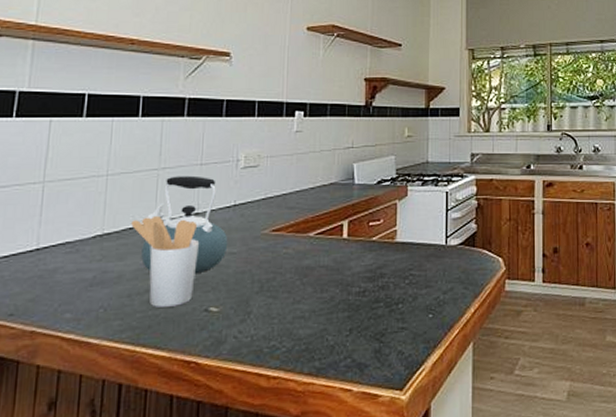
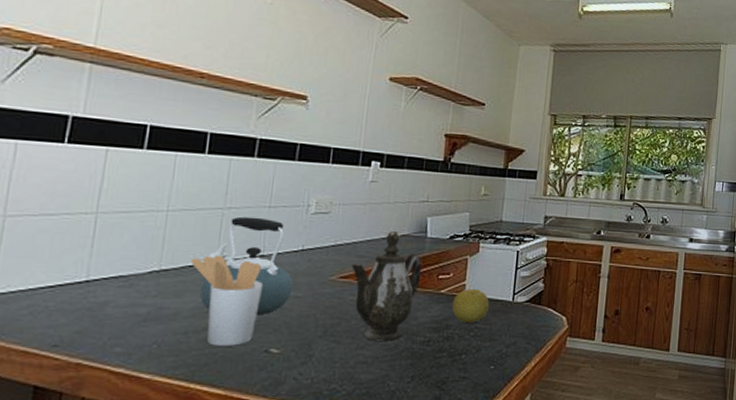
teapot: none [282,179,352,294] -> present [350,230,422,341]
fruit: none [385,233,422,270] -> present [452,288,489,323]

